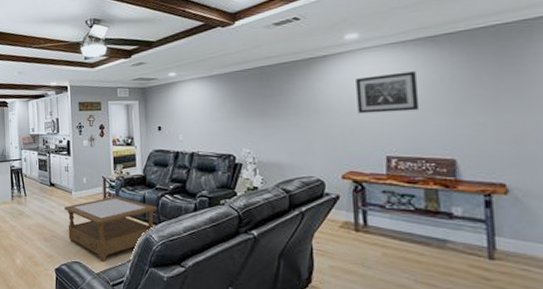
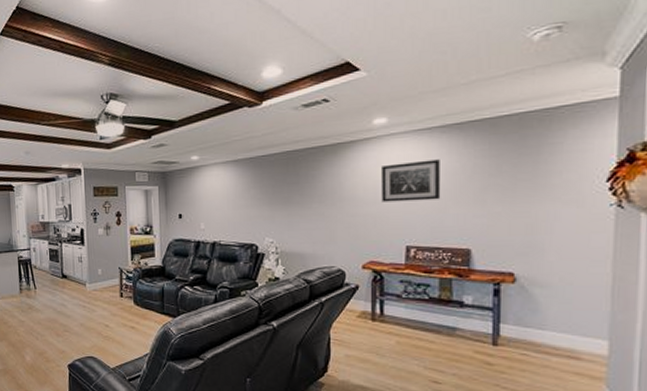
coffee table: present [64,197,157,261] -> none [78,288,176,356]

